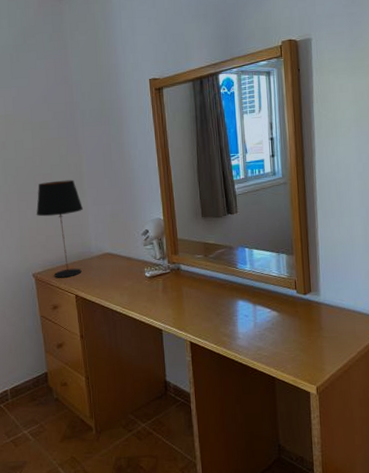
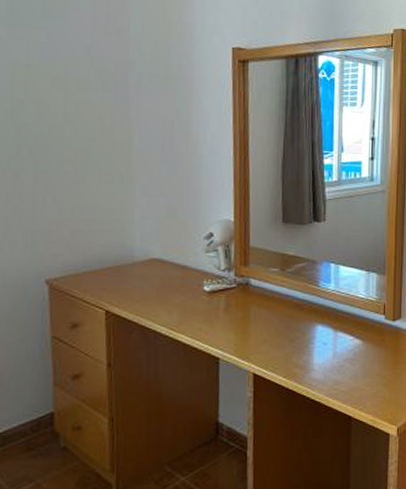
table lamp: present [36,180,83,278] -> none [59,159,127,287]

